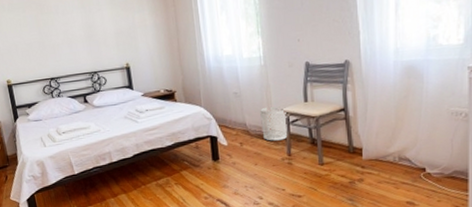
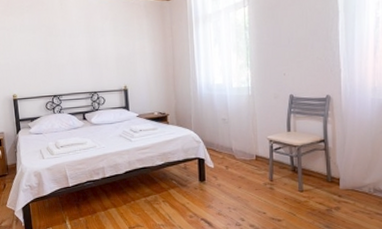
waste bin: present [260,106,288,141] -> none [246,134,271,166]

